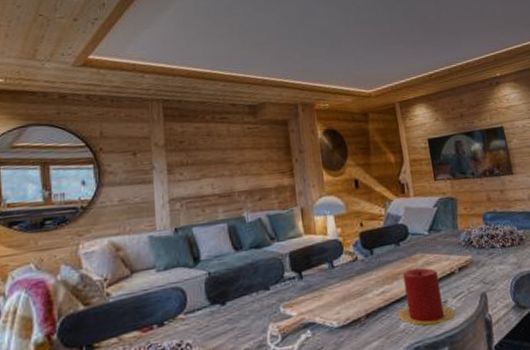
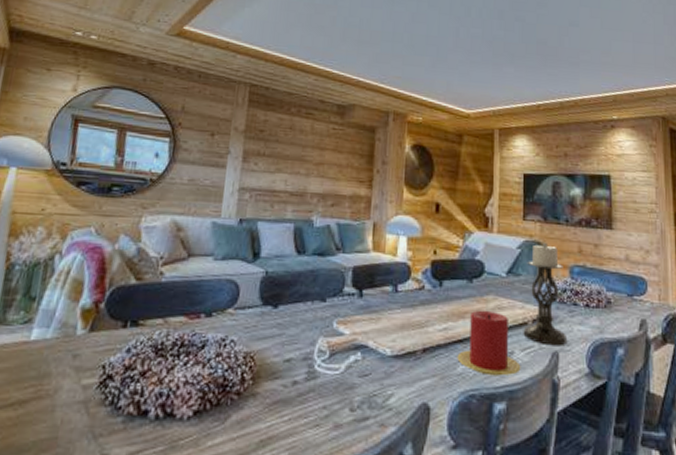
candle holder: none [444,196,493,289] -> present [523,242,568,346]

